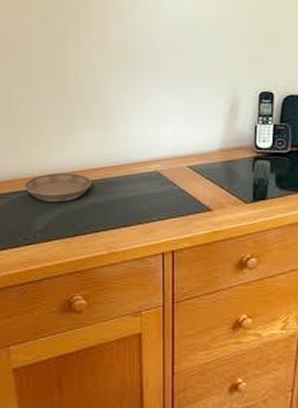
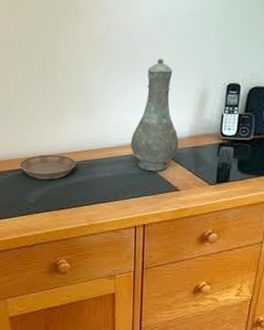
vase: none [154,65,209,190] -> present [130,59,179,172]

